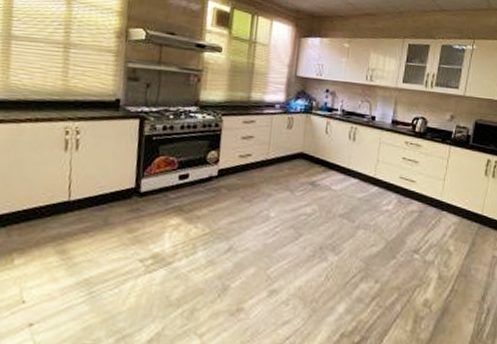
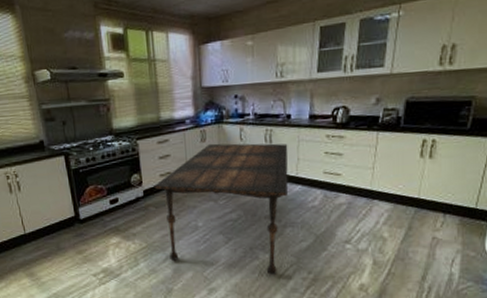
dining table: none [230,131,370,280] -> present [153,143,289,275]

